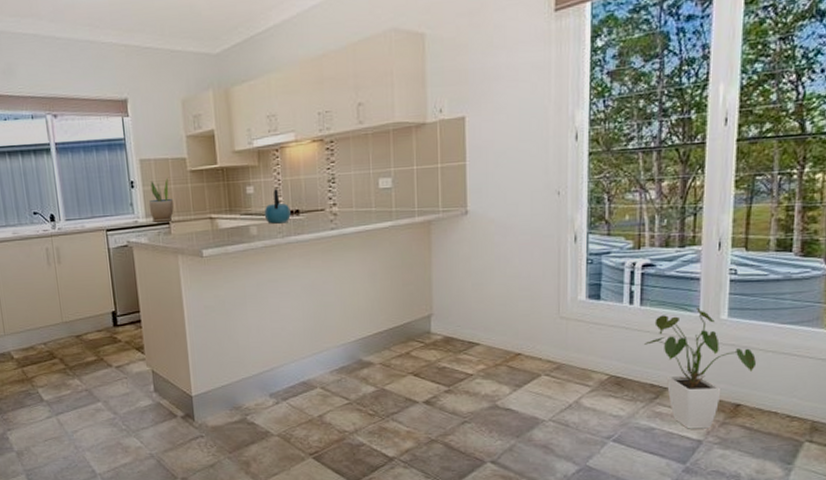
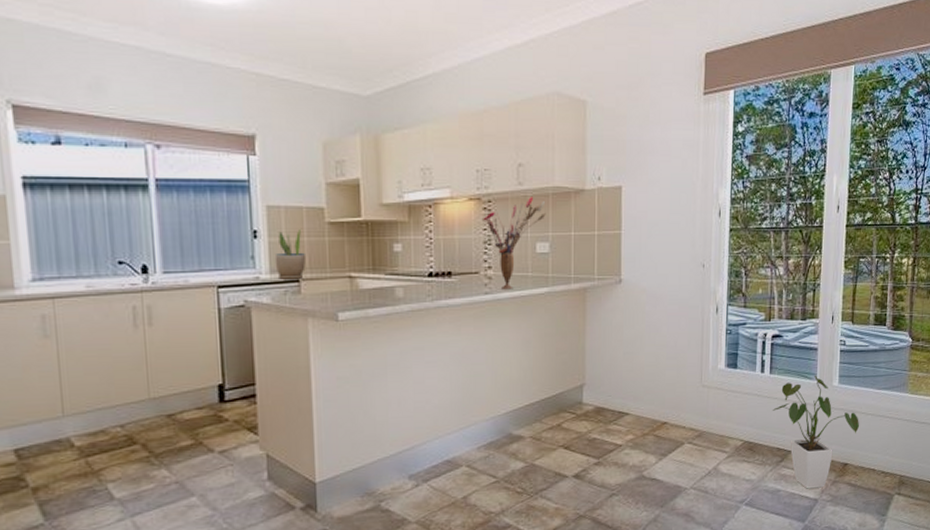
kettle: present [264,188,291,224] -> none [412,247,442,286]
bouquet: none [326,134,387,225] -> present [483,197,546,290]

